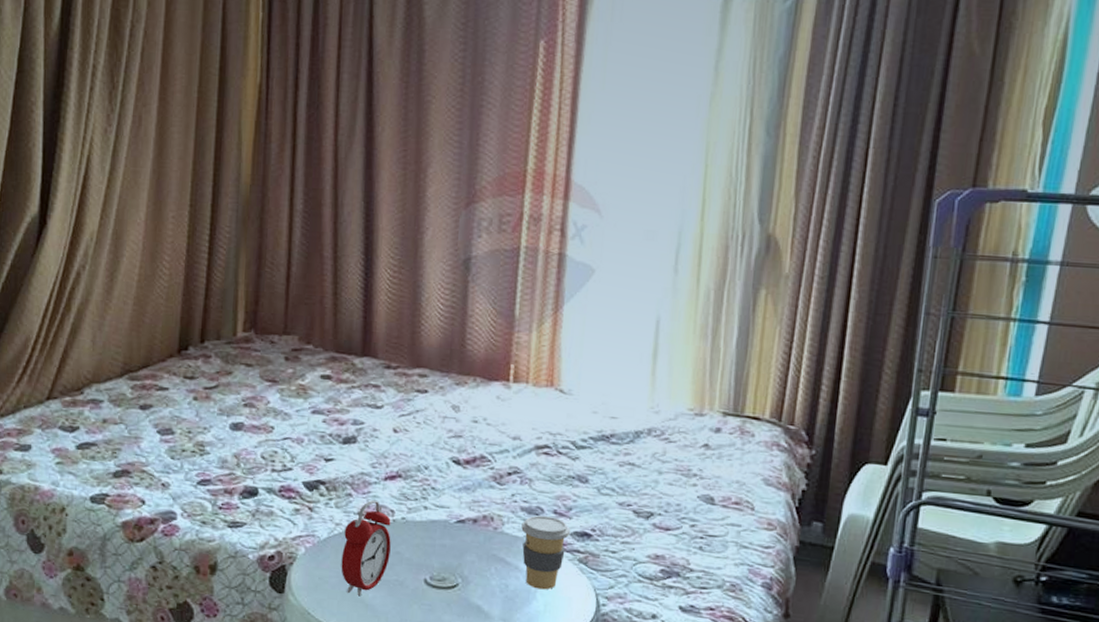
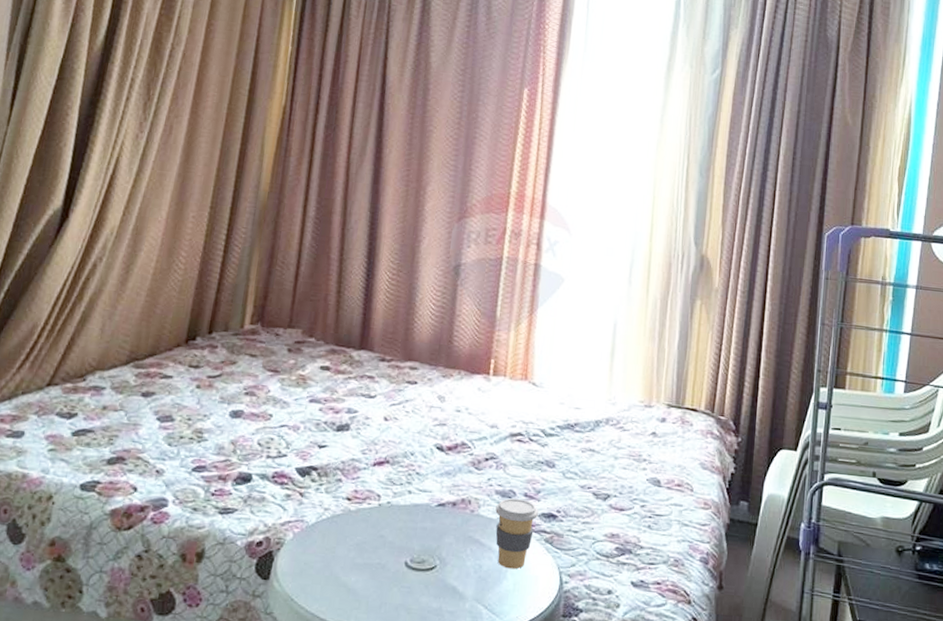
alarm clock: present [341,499,391,597] -> none [326,485,377,581]

